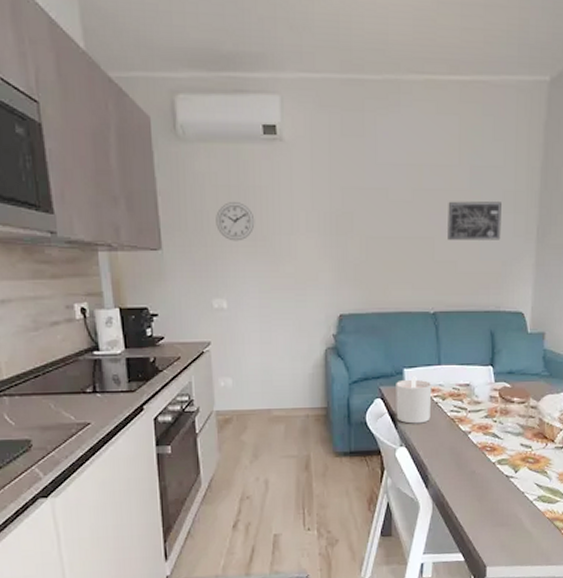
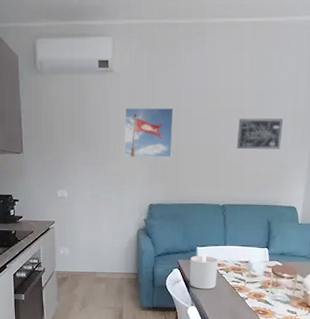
wall clock: present [216,202,255,241] -> none [62,119,90,148]
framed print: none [300,187,365,254] -> present [124,107,174,158]

